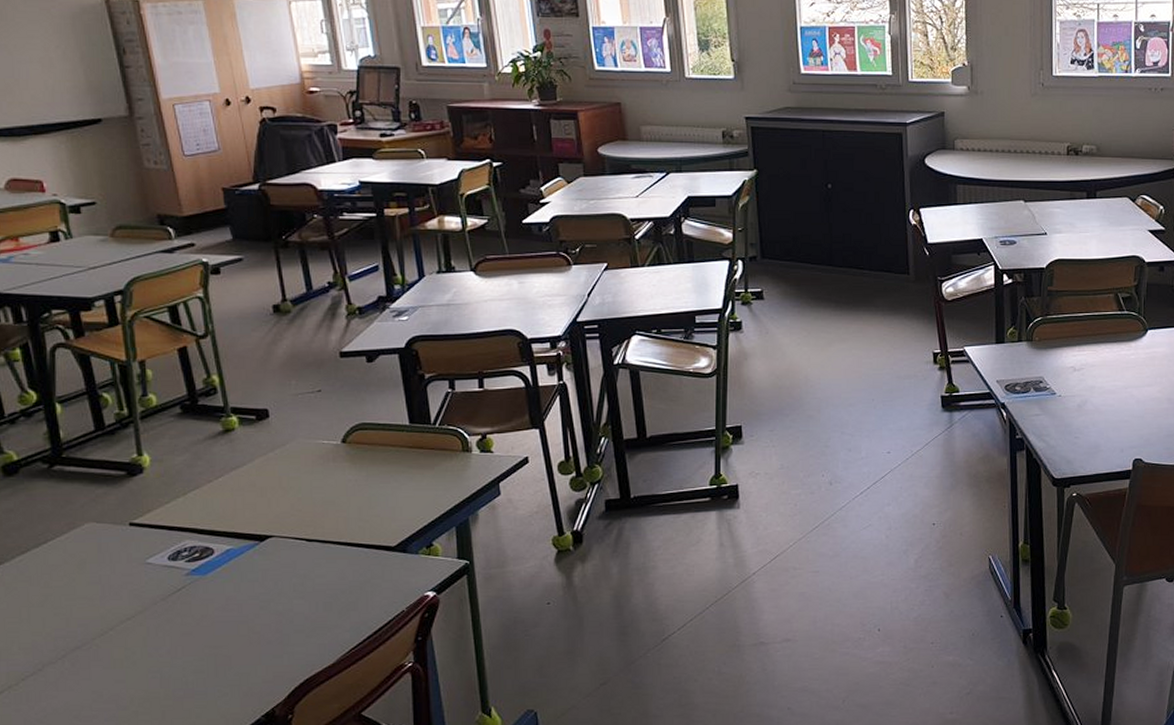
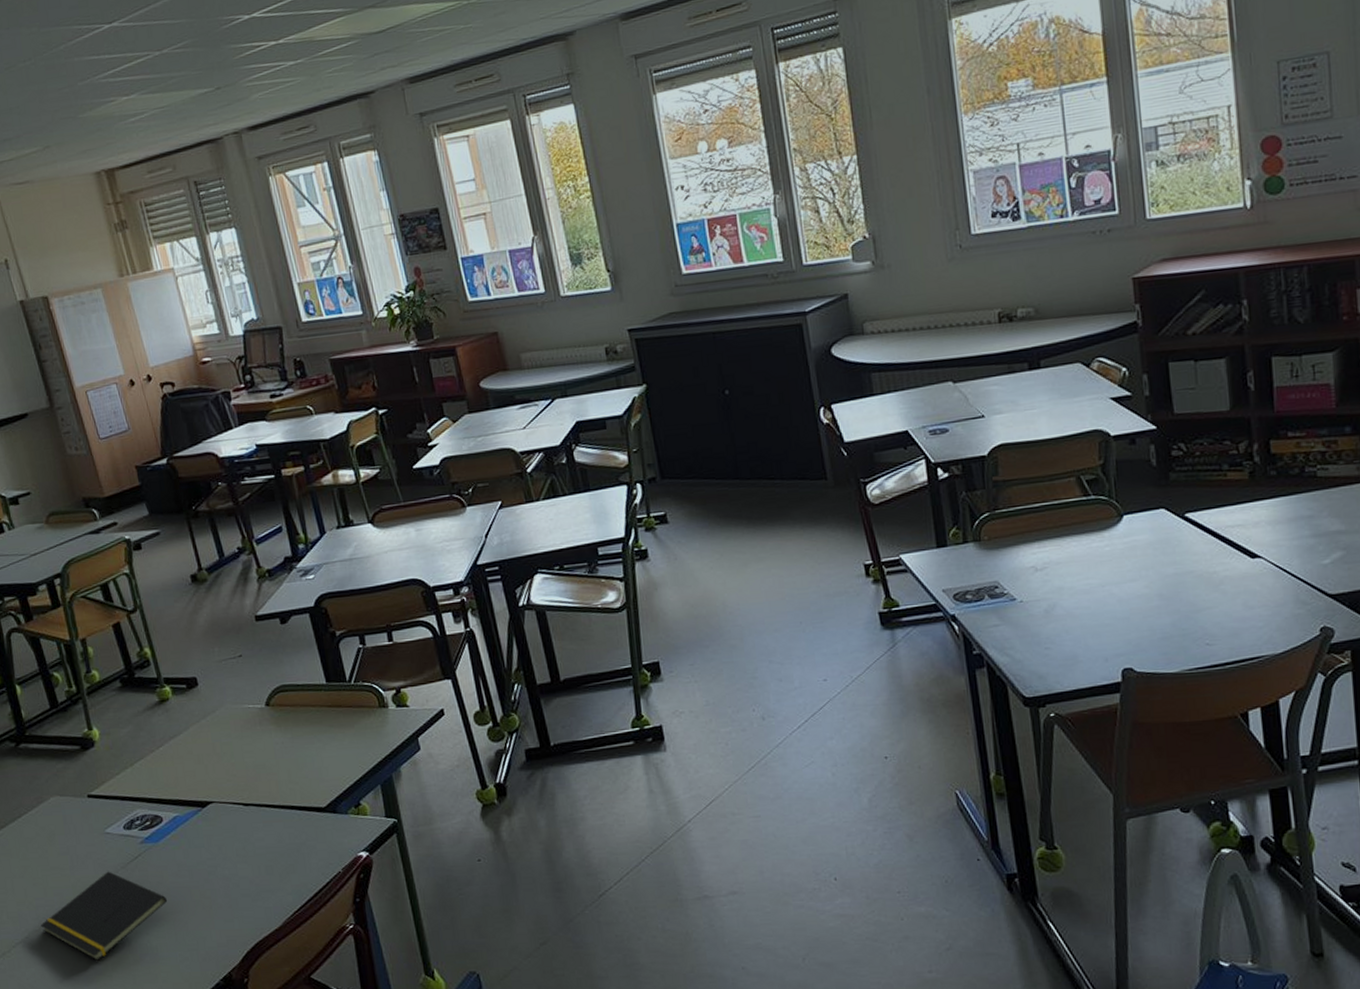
notepad: none [58,603,211,695] -> present [41,871,168,961]

